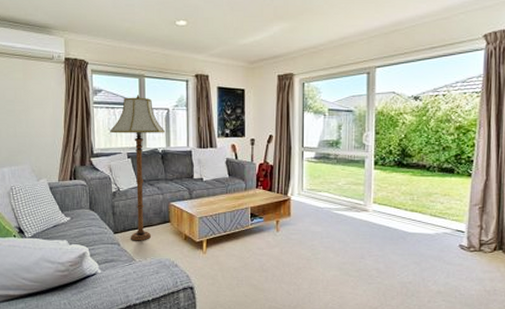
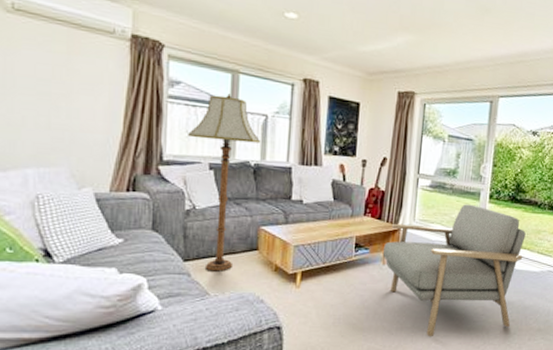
armchair: none [275,172,416,298] -> present [382,204,526,337]

